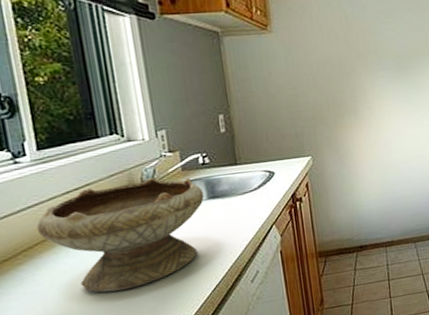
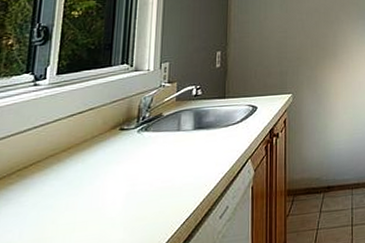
bowl: present [36,177,204,293] -> none [35,106,191,219]

